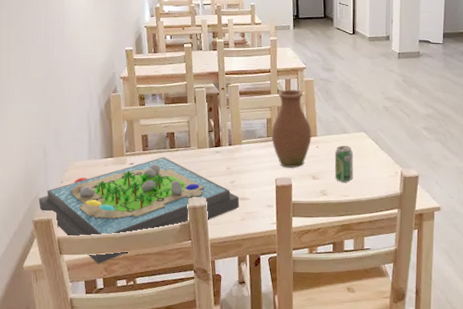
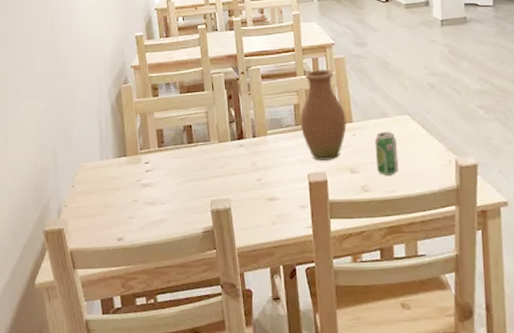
board game: present [38,157,240,265] -> none [49,154,269,280]

